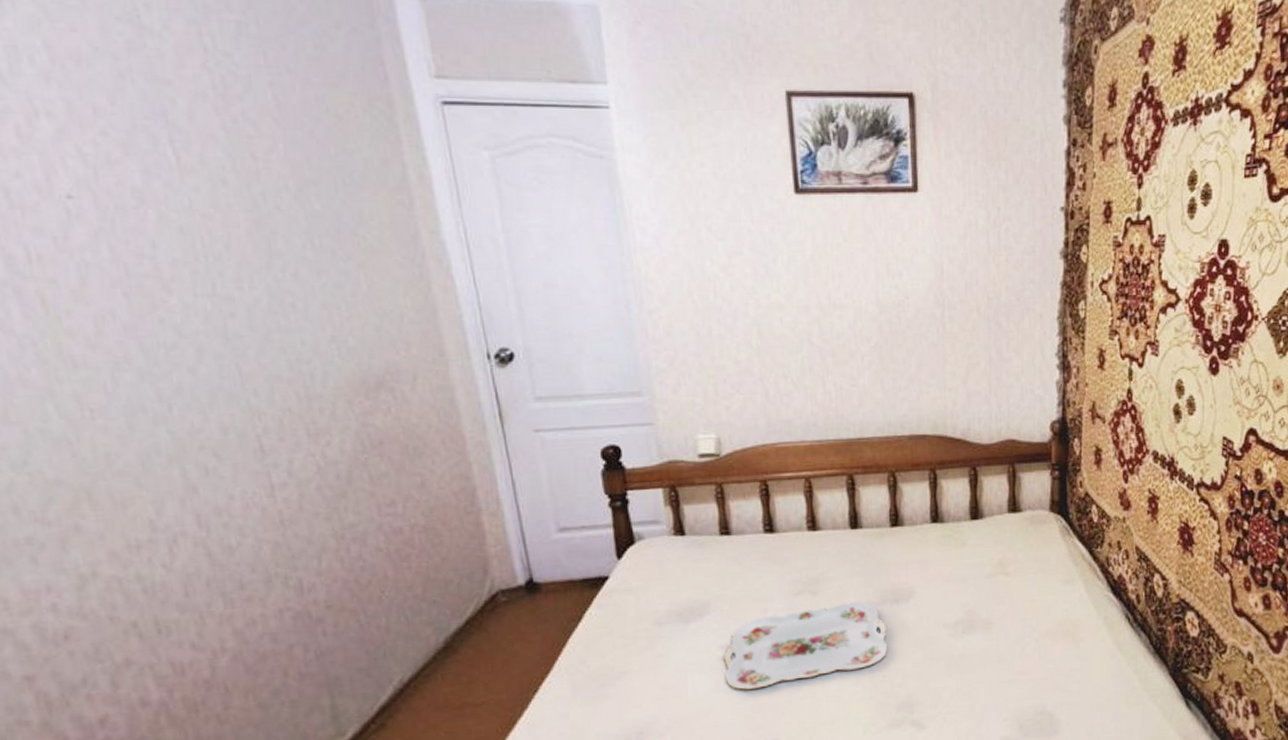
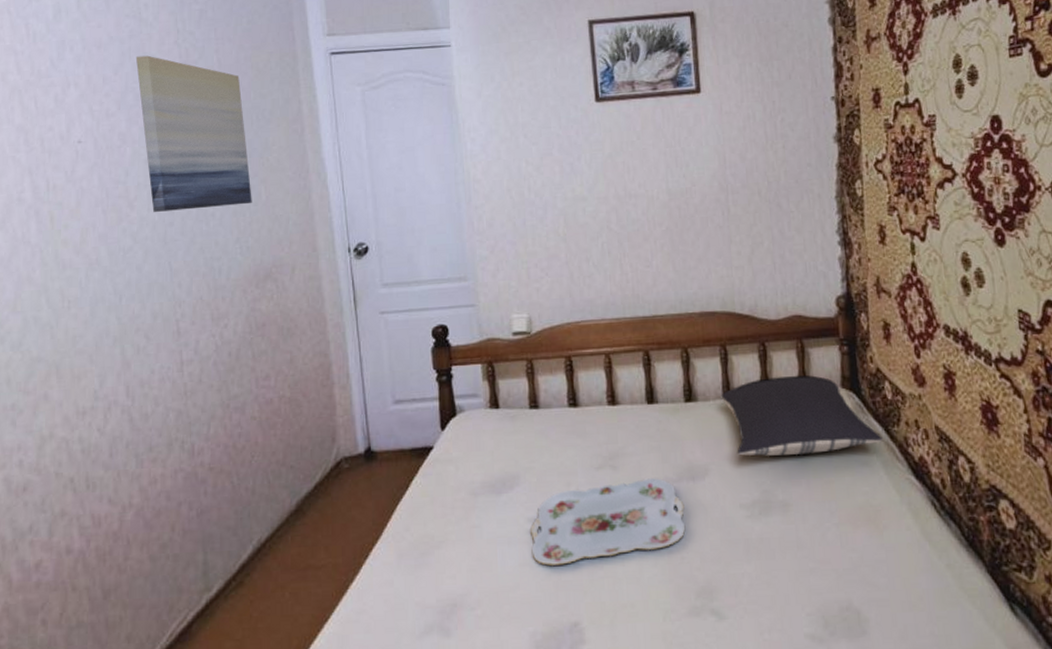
wall art: none [141,80,348,298] -> present [135,55,252,212]
pillow: none [930,499,1086,578] -> present [722,375,883,456]

